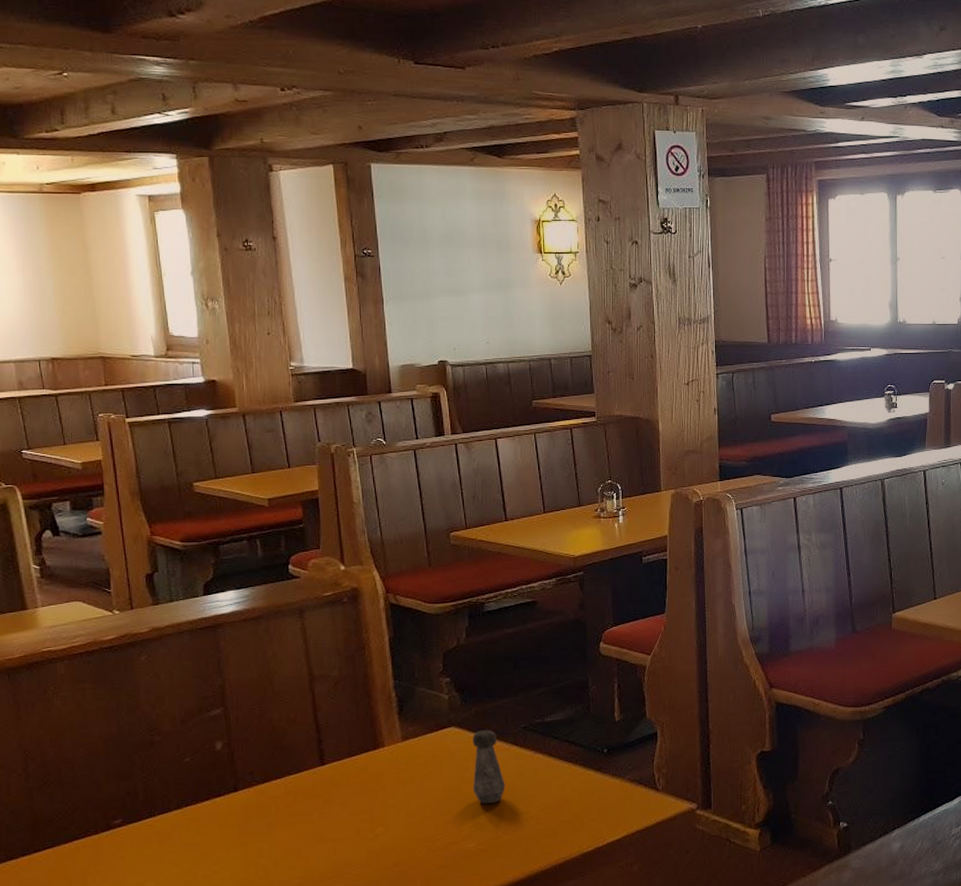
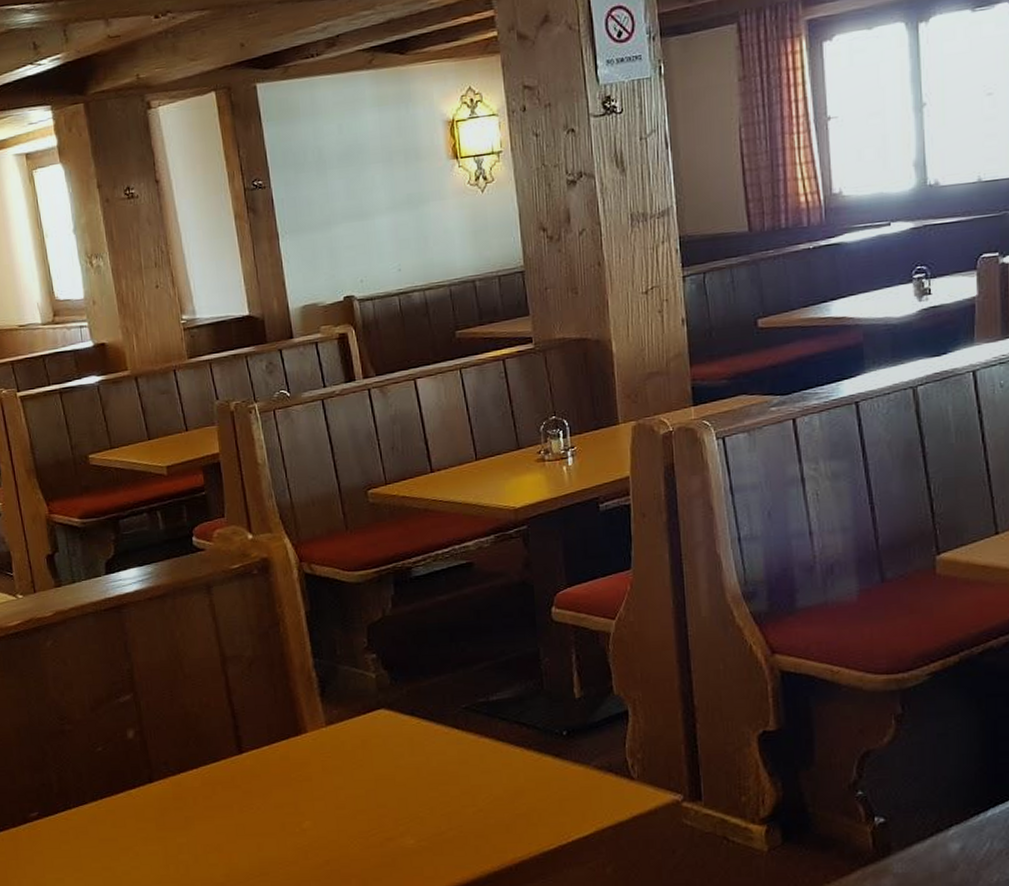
salt shaker: present [472,729,505,804] -> none [405,711,447,796]

